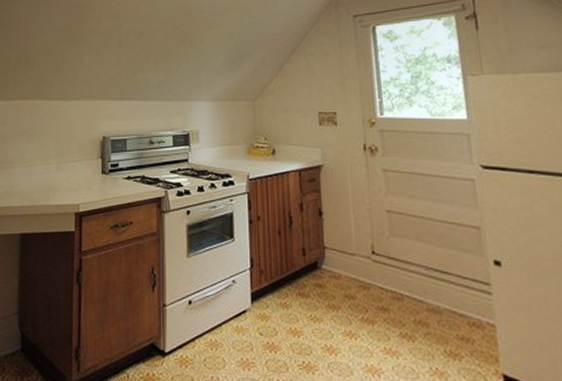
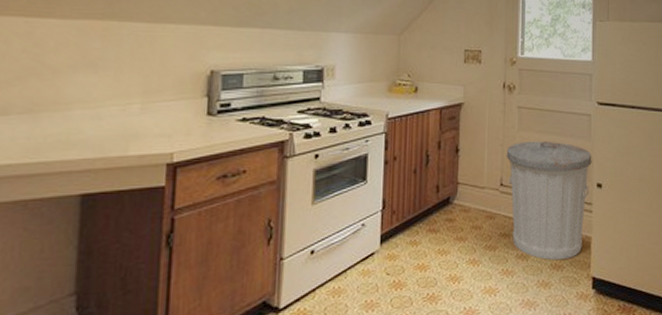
trash can: none [374,207,485,348] -> present [506,141,592,261]

